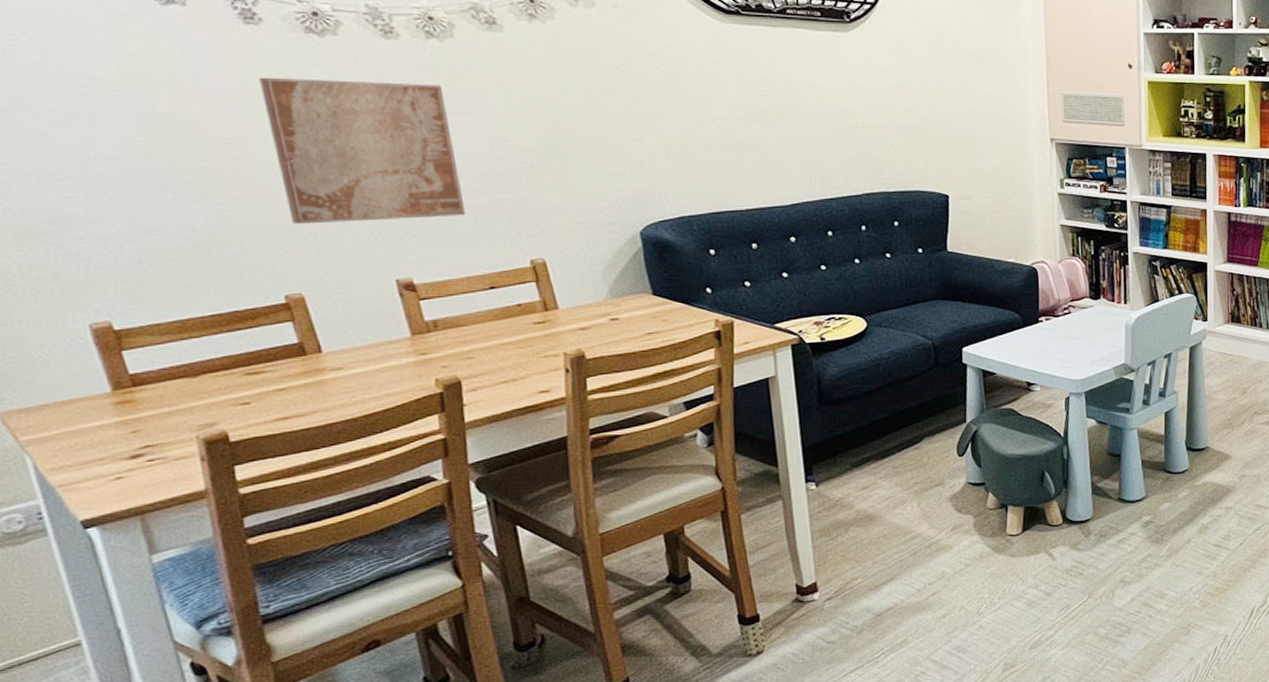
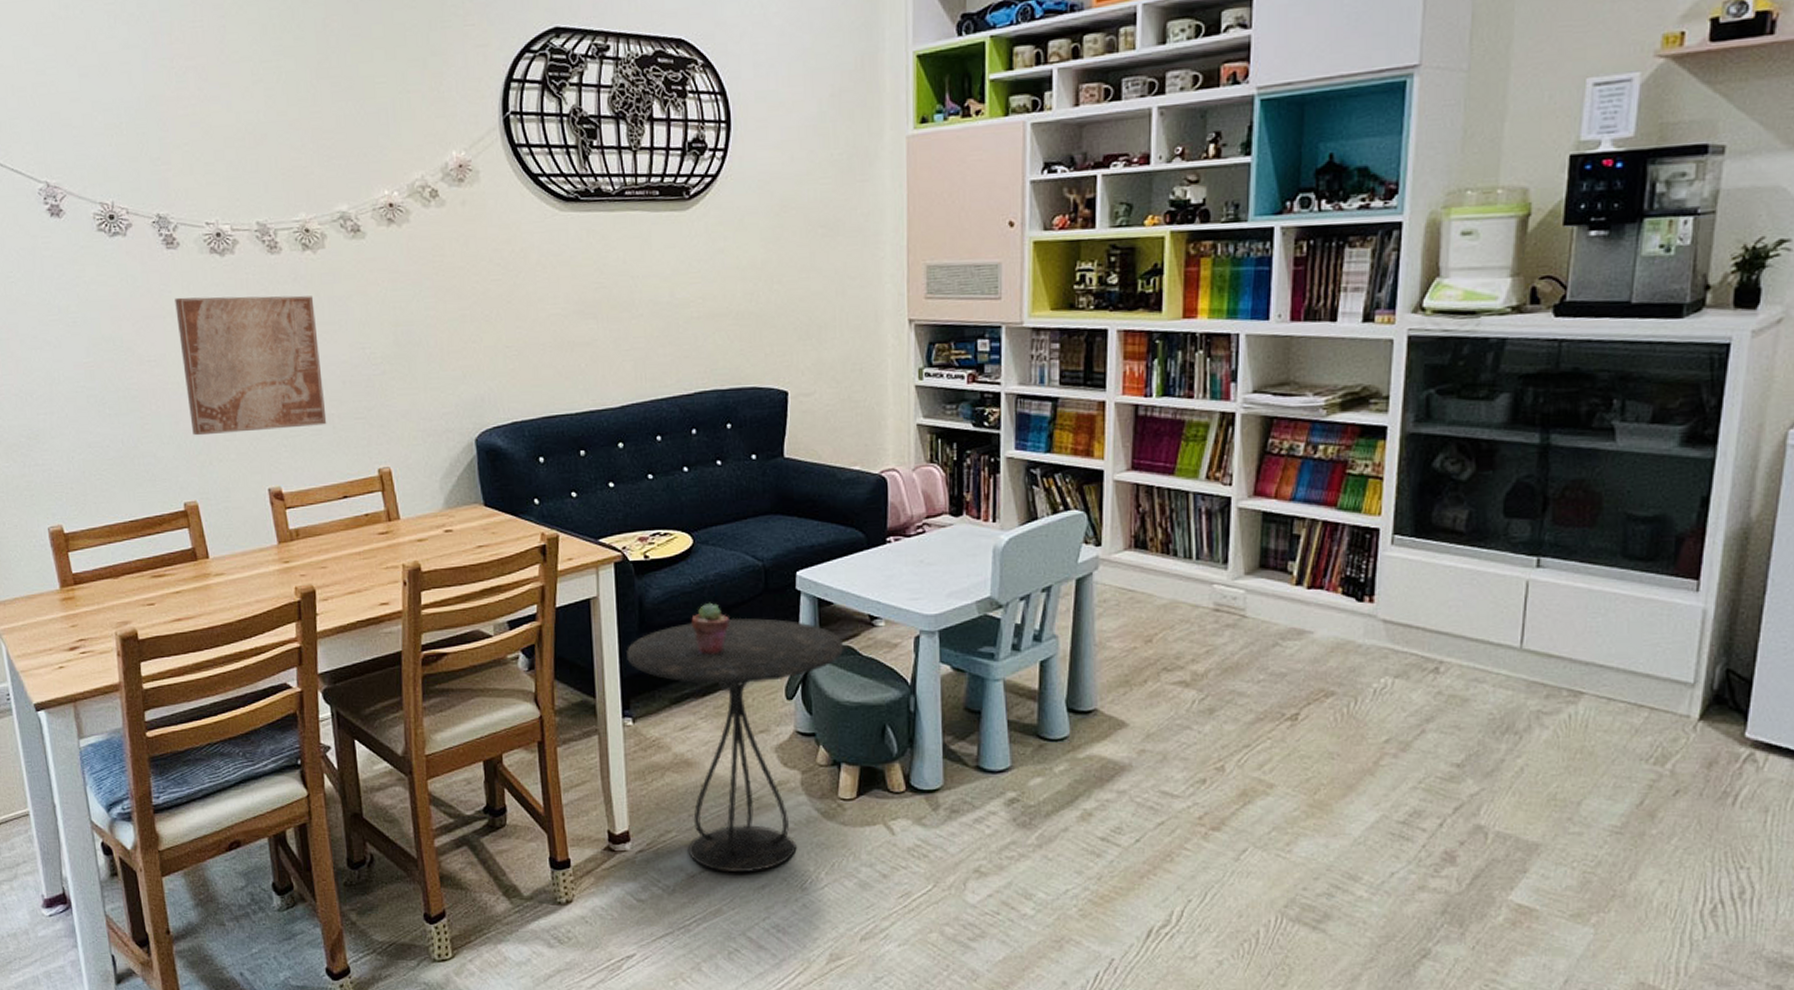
side table: none [807,389,1007,608] -> present [627,617,844,873]
potted succulent: none [868,377,904,423] -> present [691,602,729,655]

